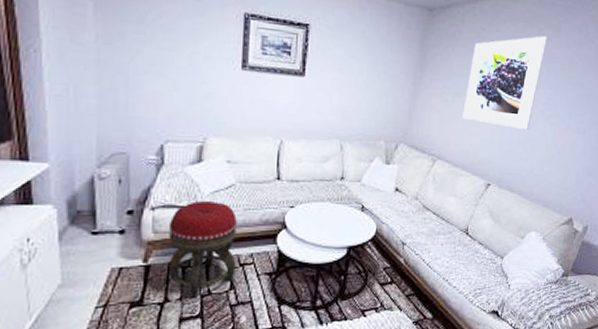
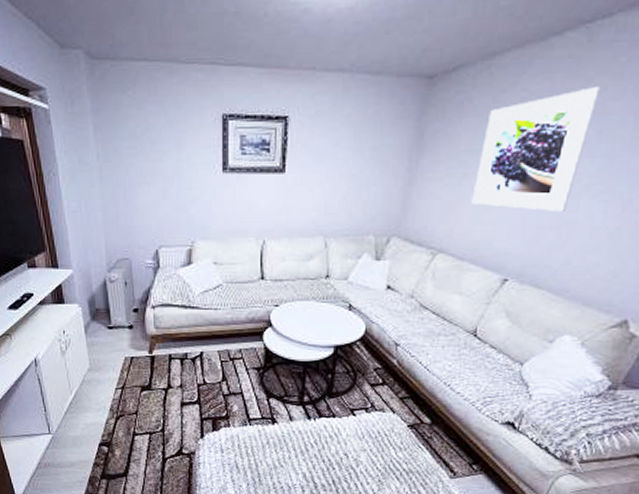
footstool: present [169,201,237,298] -> none [168,301,227,386]

